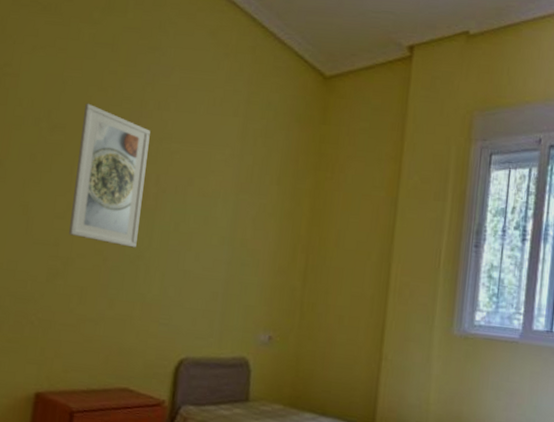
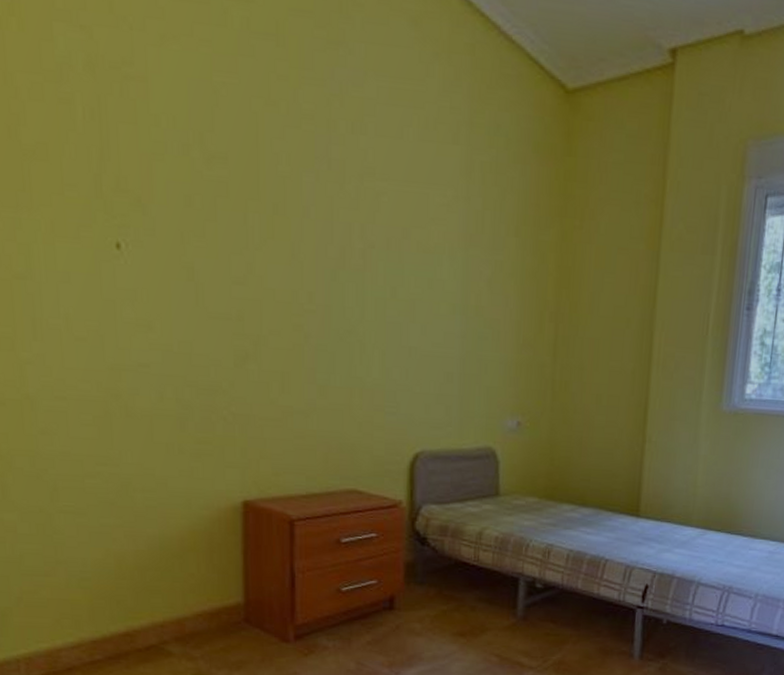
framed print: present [69,103,151,248] -> none [250,122,345,321]

